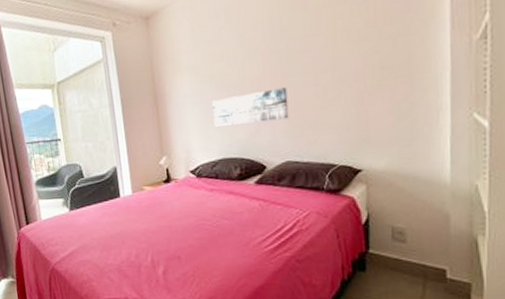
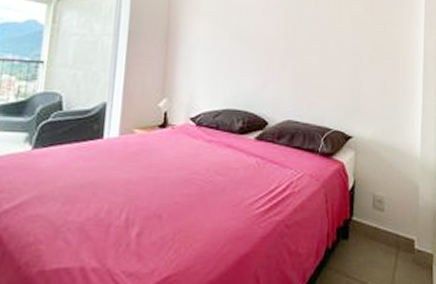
wall art: present [212,87,289,127] -> none [223,49,296,79]

